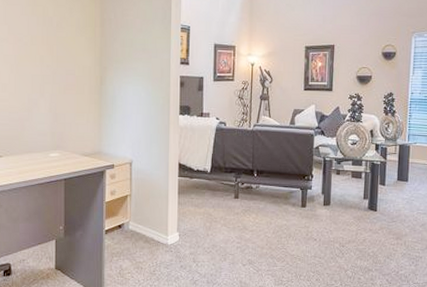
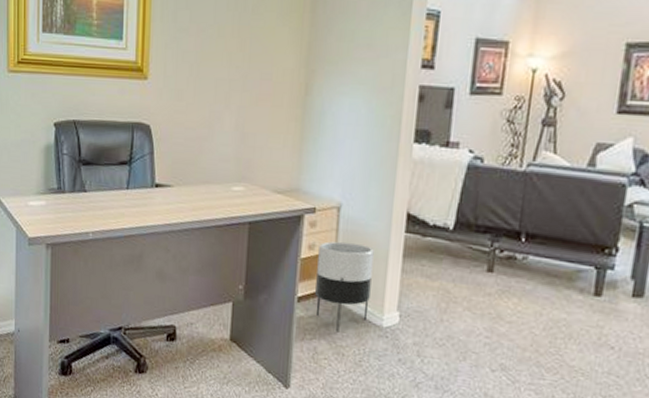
planter: none [118,187,158,252] -> present [315,241,374,333]

